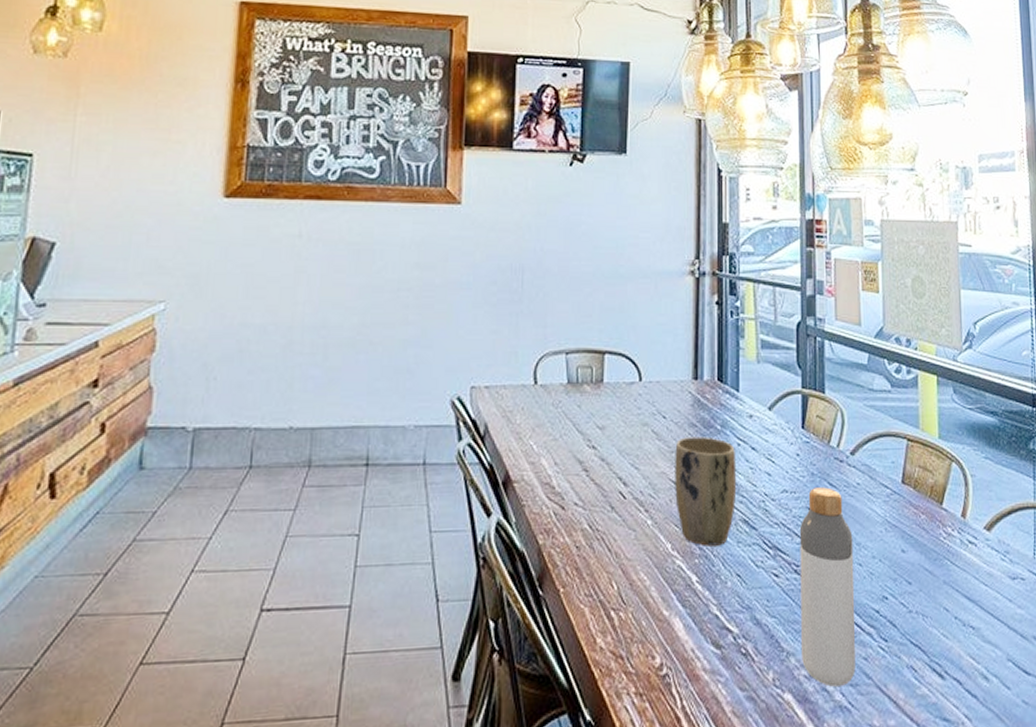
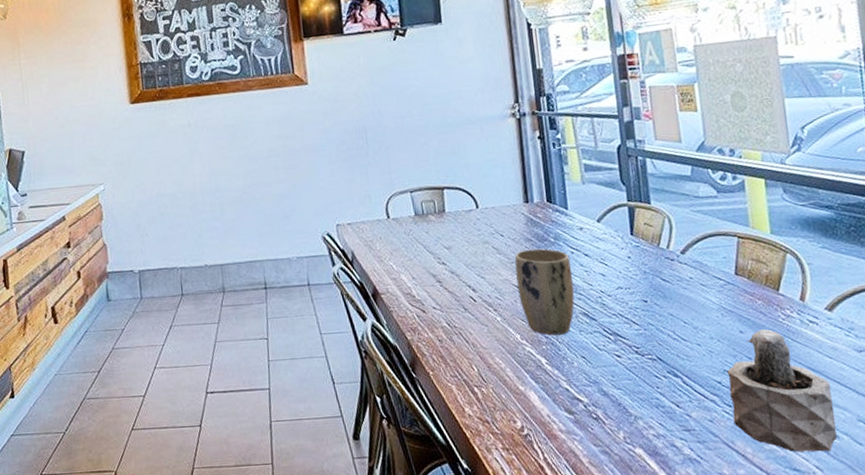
bottle: present [799,487,856,687] -> none [637,282,702,443]
succulent plant: none [886,549,987,698] -> present [727,329,837,452]

